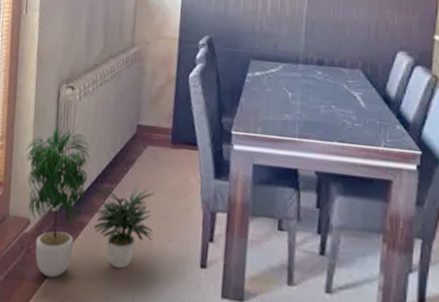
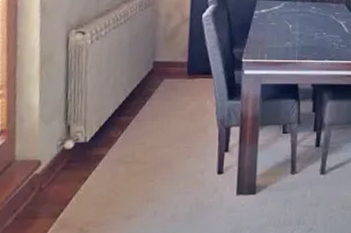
potted plant: present [24,126,155,278] -> none [30,70,173,210]

